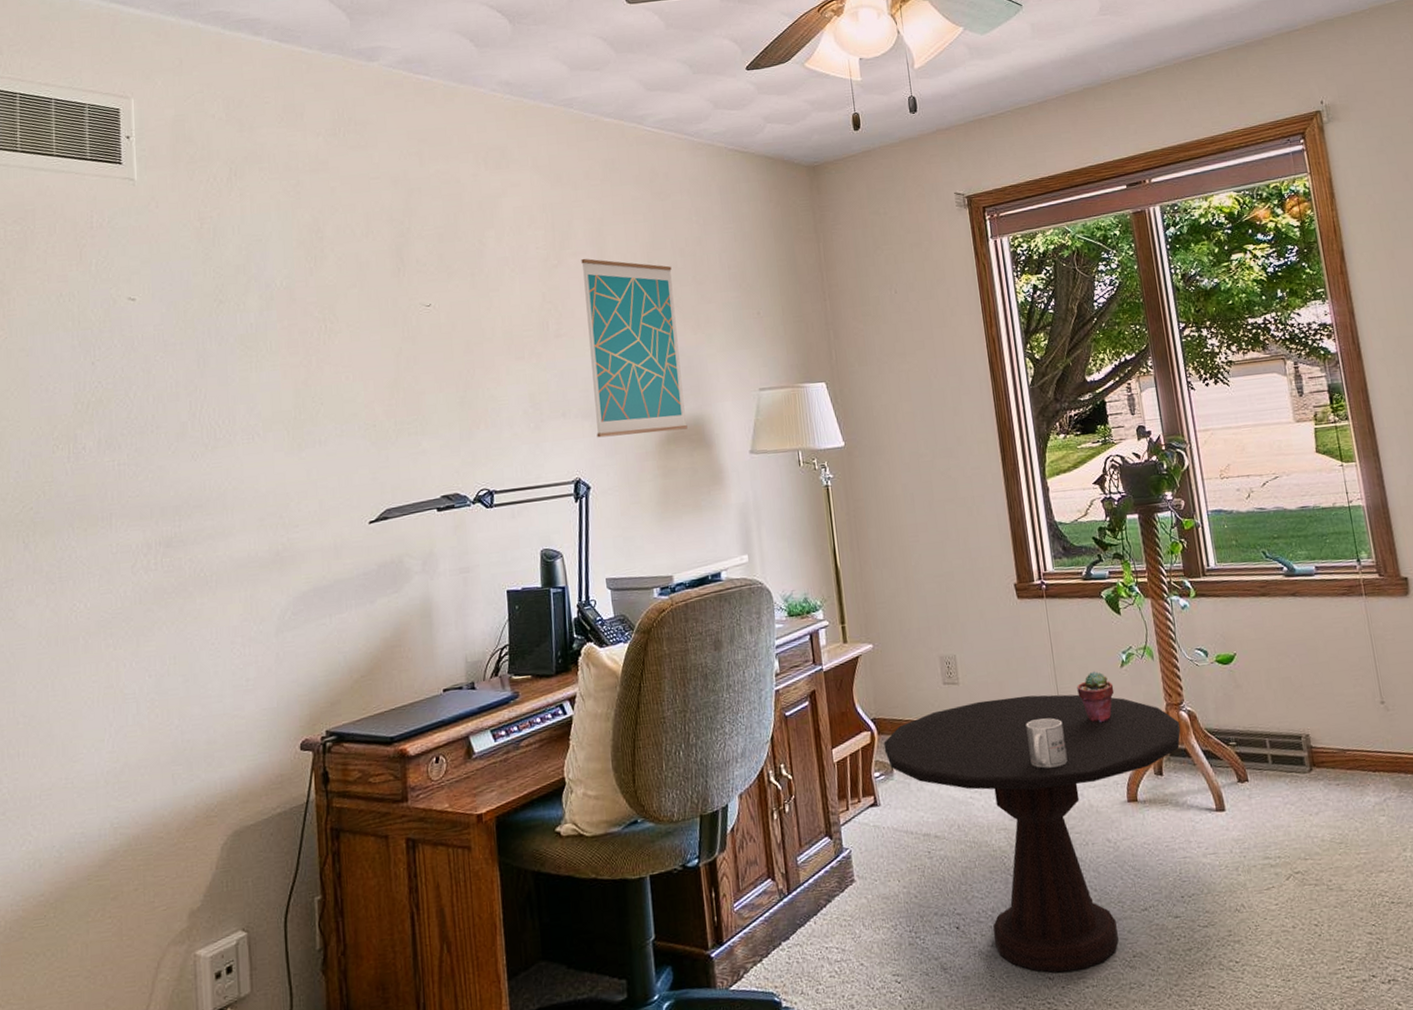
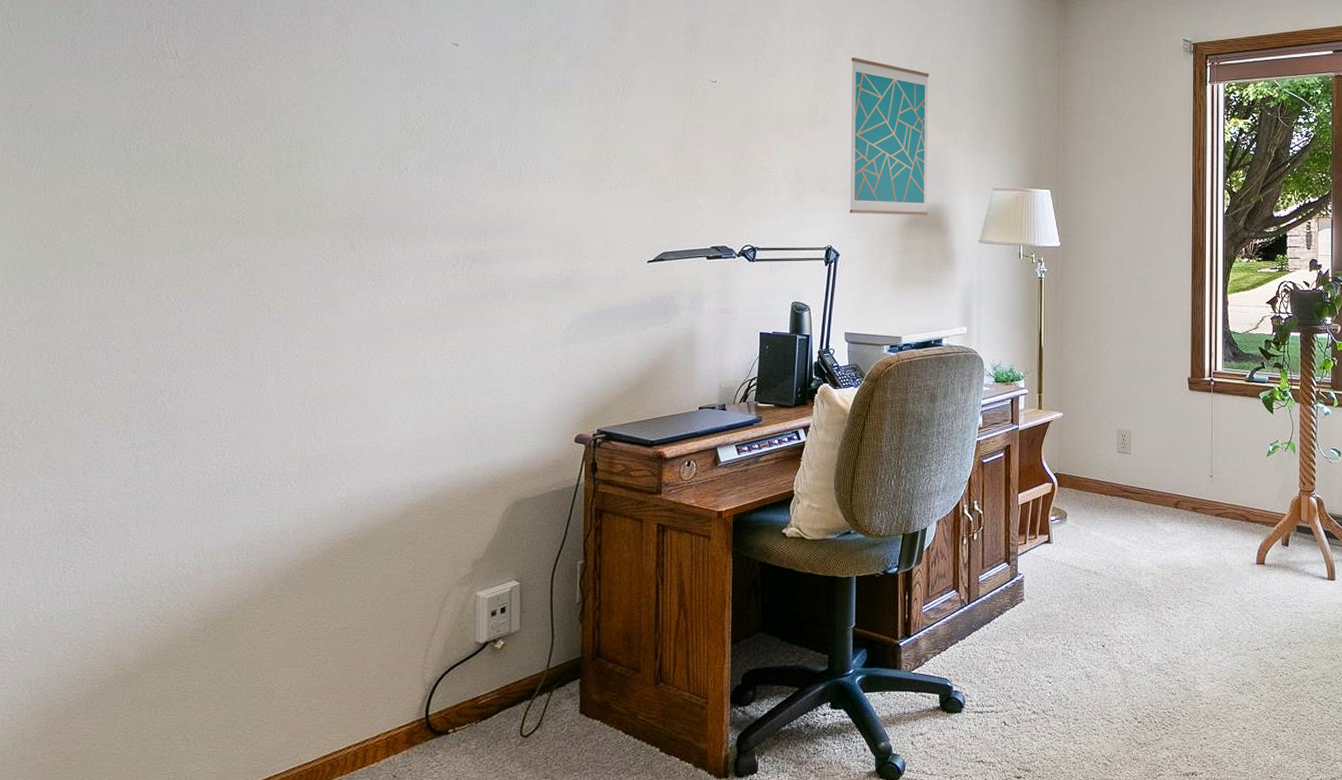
side table: present [883,694,1181,973] -> none [1062,469,1309,690]
mug: present [1026,718,1068,769] -> none [1181,490,1212,530]
potted succulent: present [1077,670,1114,723] -> none [1228,456,1259,498]

